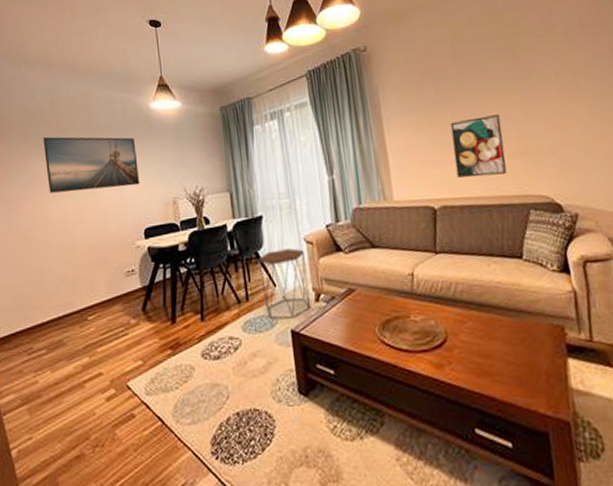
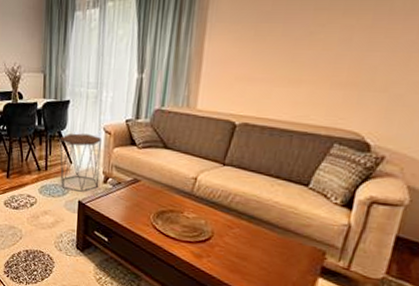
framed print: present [450,114,507,178] -> none [268,37,338,103]

